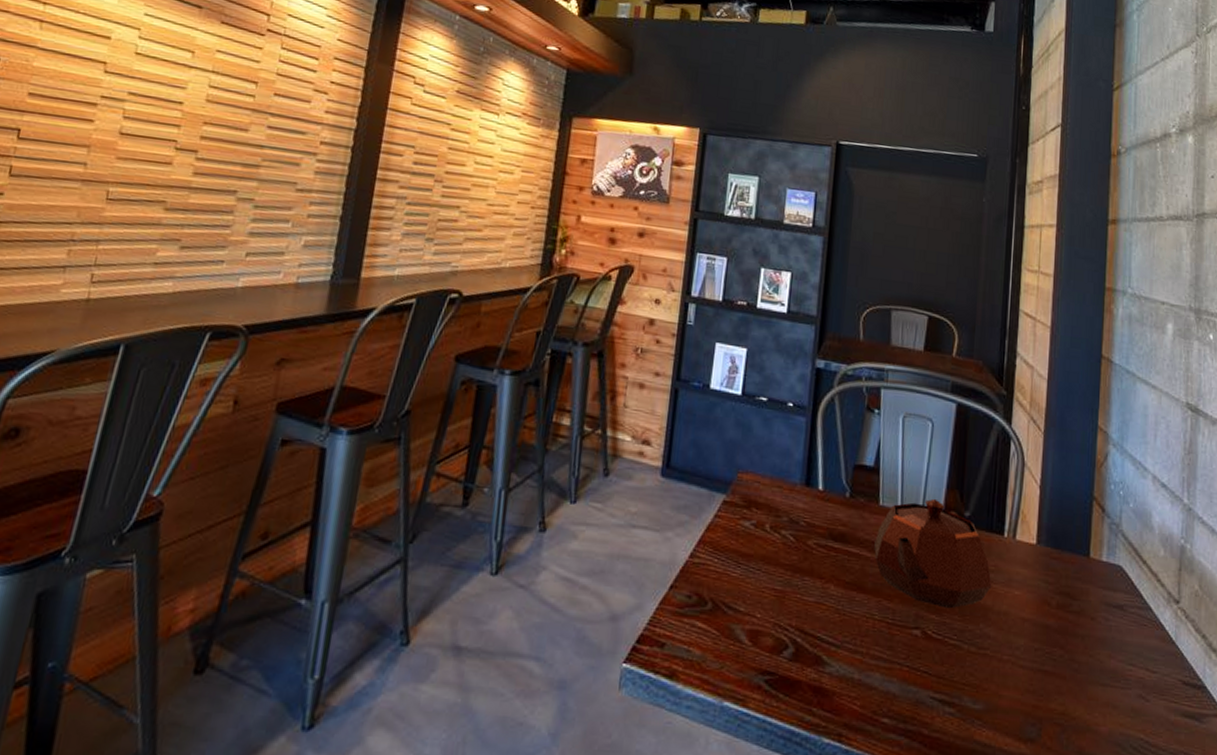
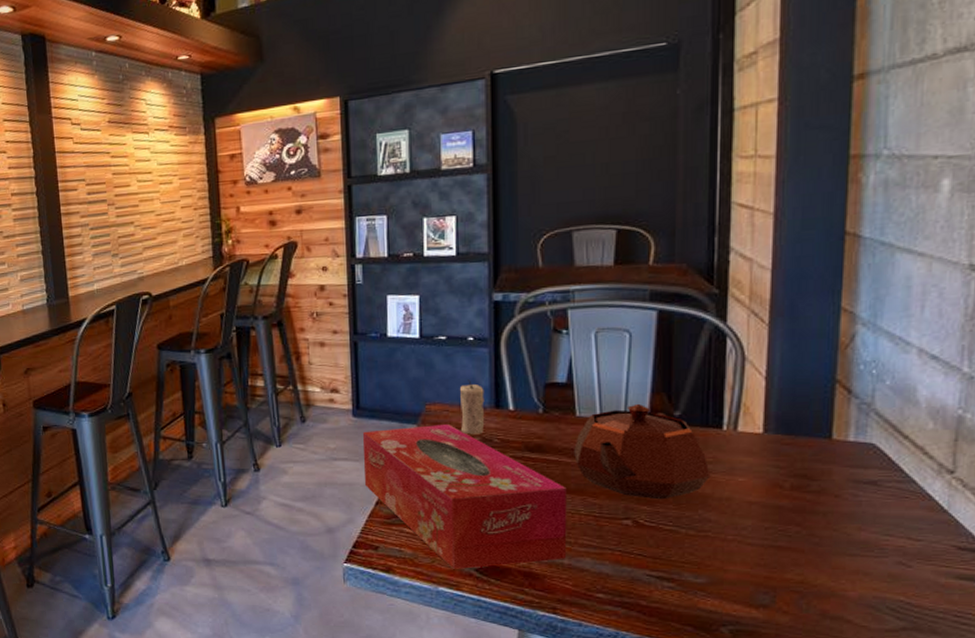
tissue box: none [661,495,864,679] -> present [362,423,567,569]
candle: none [770,449,797,514] -> present [460,379,485,435]

